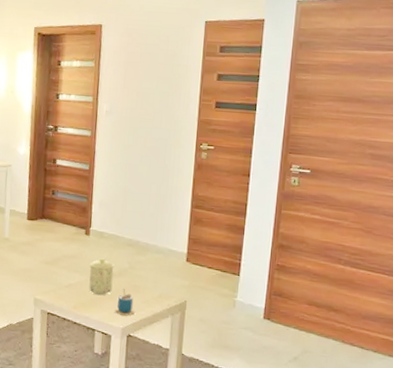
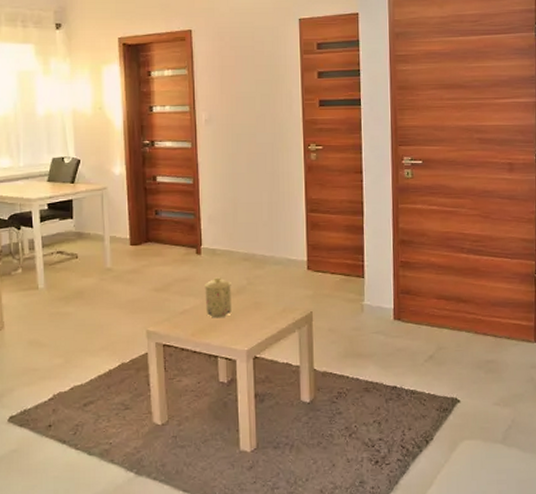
cup: present [115,288,135,316] -> none [237,307,259,337]

